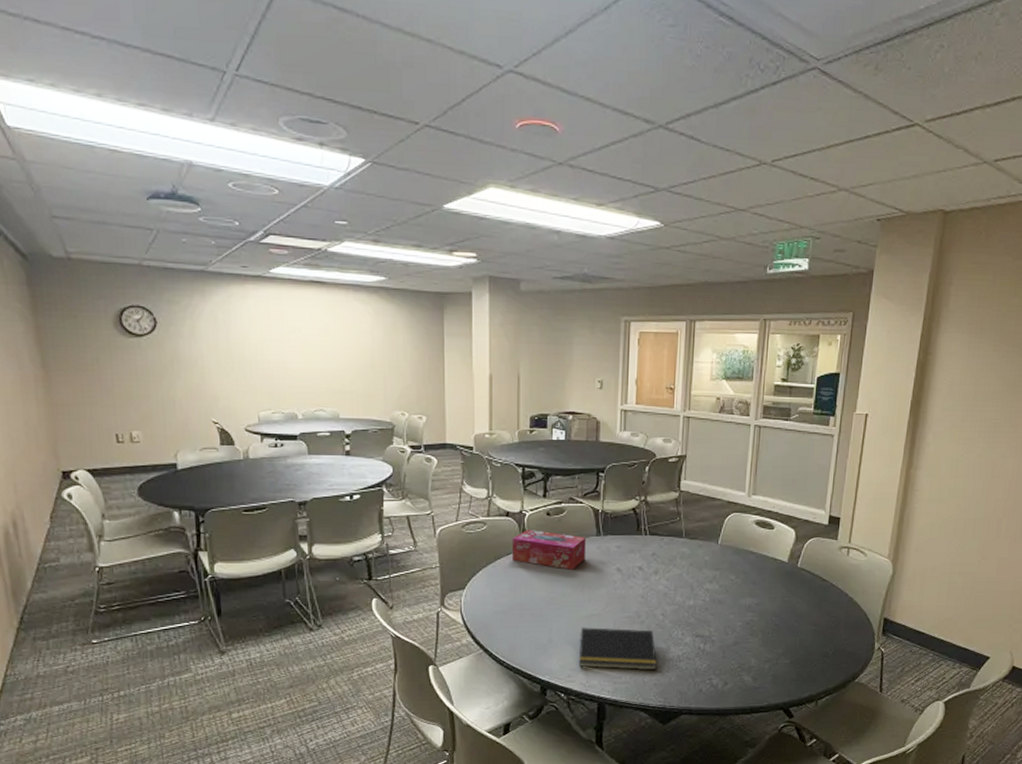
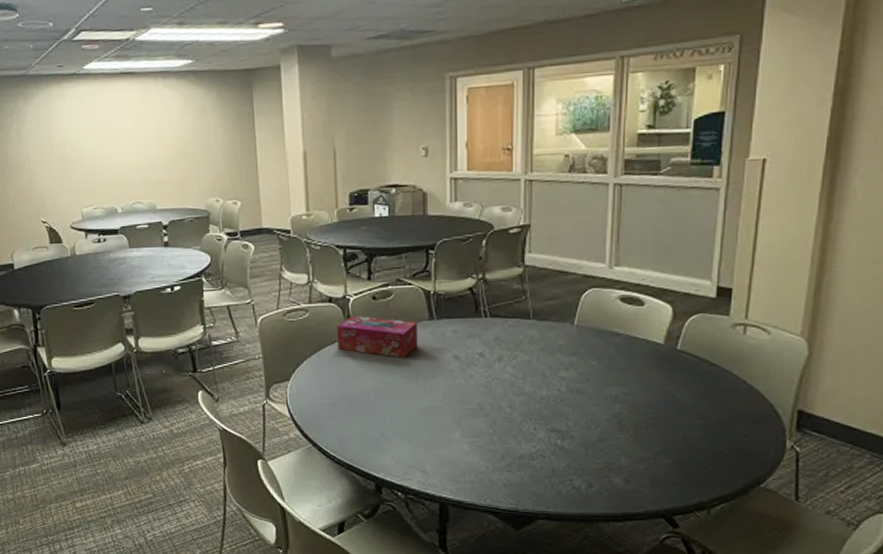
notepad: present [578,626,657,671] -> none [415,419,505,469]

